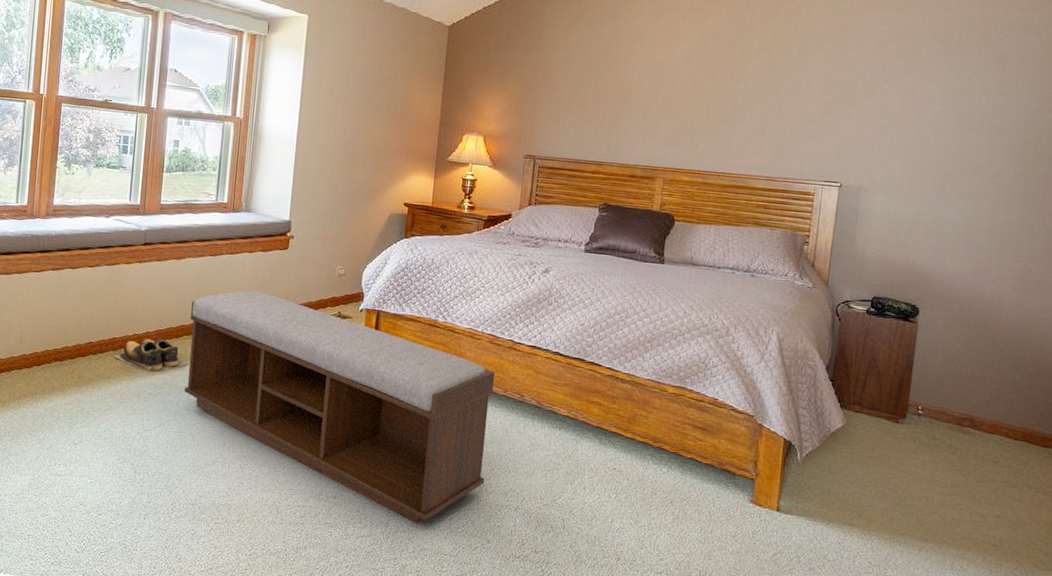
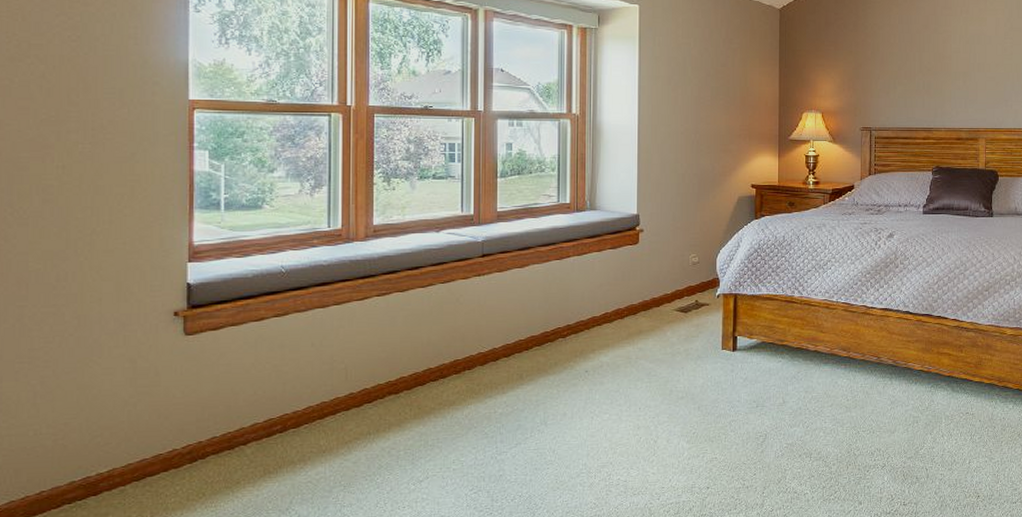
shoes: present [114,337,187,372] -> none [457,352,540,390]
bench: present [184,290,496,524] -> none [539,290,853,499]

